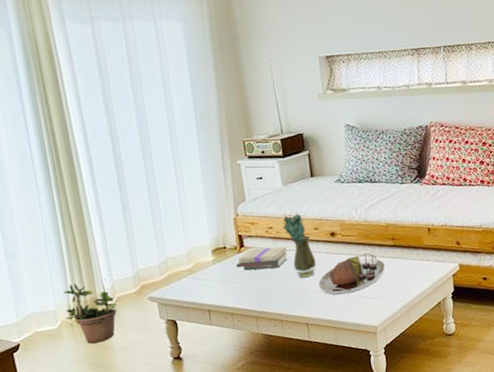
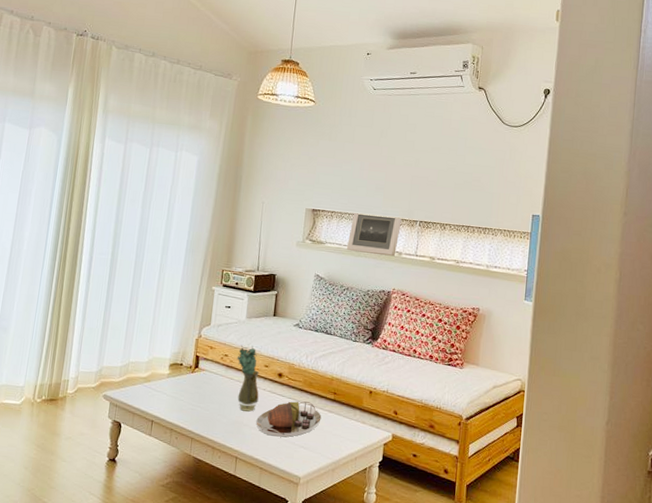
potted plant: present [63,278,118,344] -> none [29,365,75,427]
books: present [236,247,288,271] -> none [187,371,235,395]
picture frame: none [371,48,426,93] -> present [346,213,402,257]

